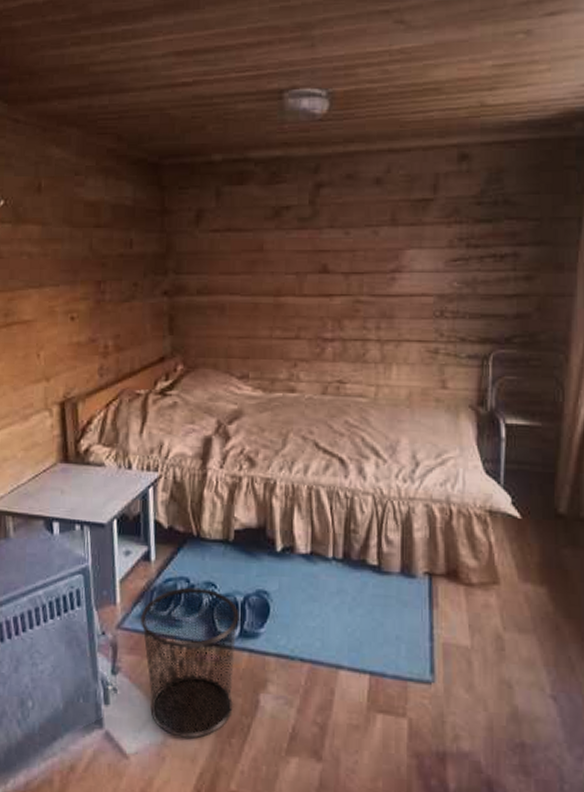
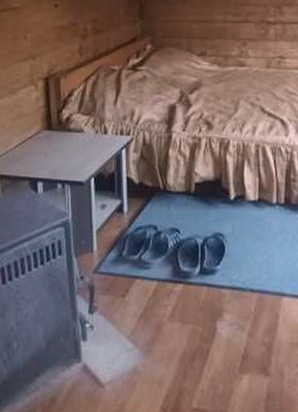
waste bin: present [141,587,239,739] -> none [115,233,199,365]

